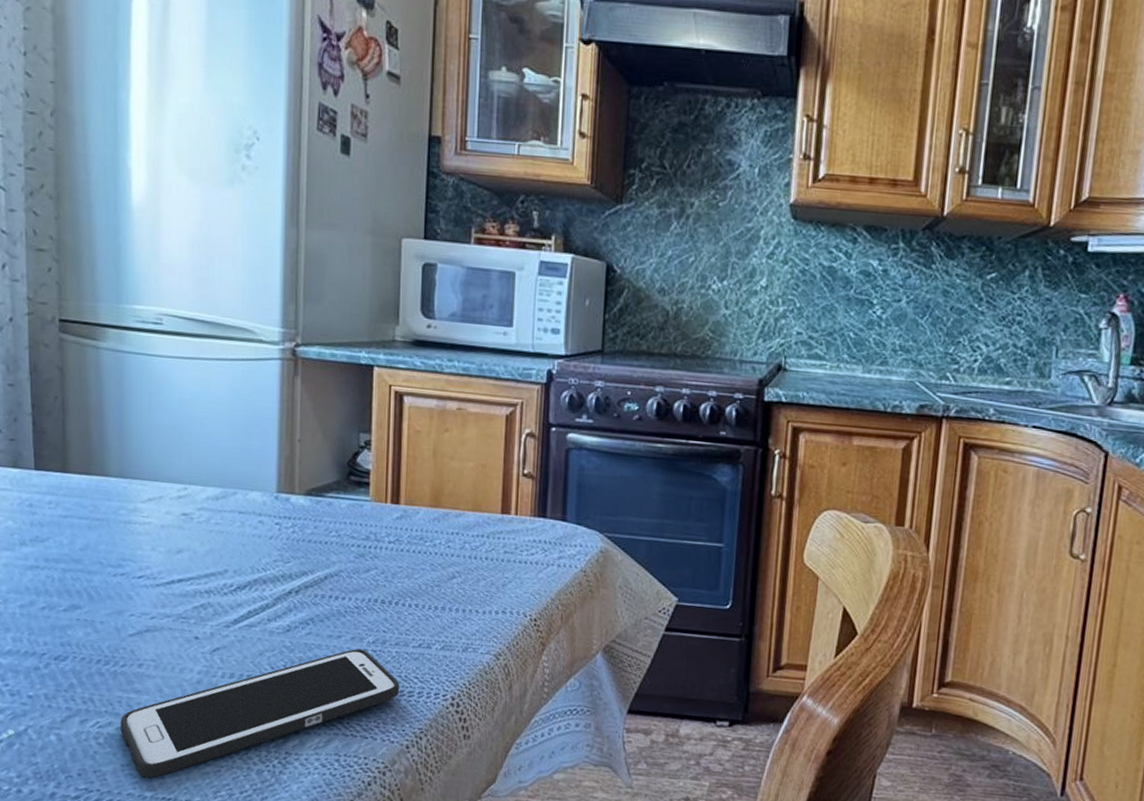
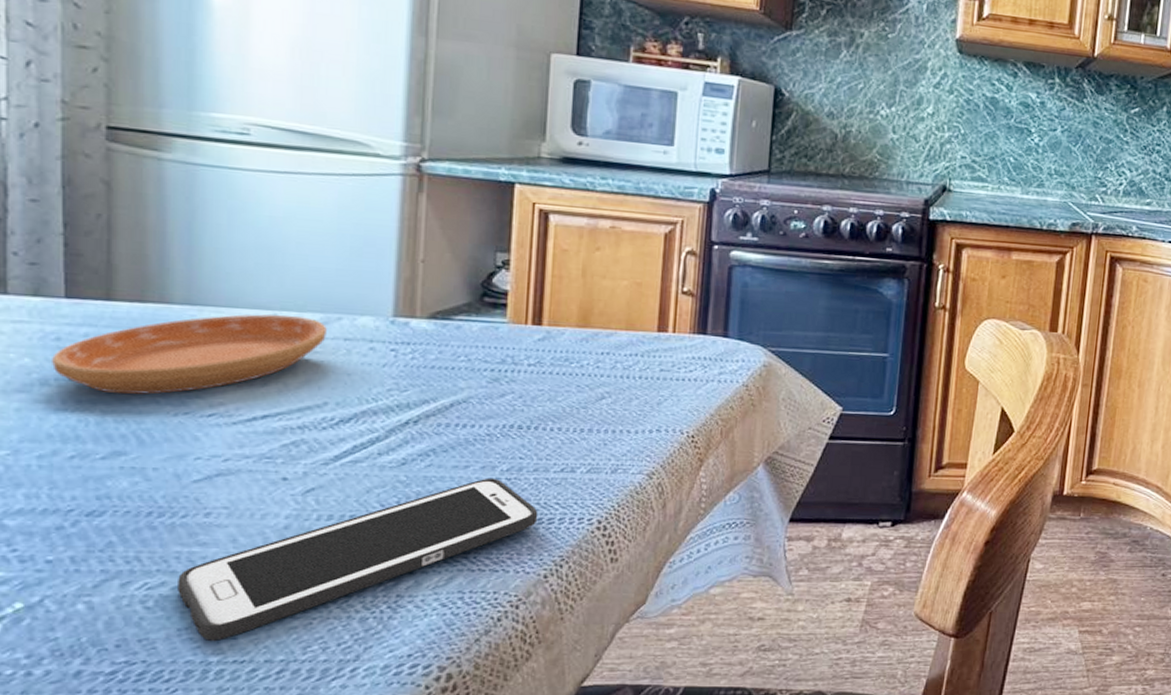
saucer: none [27,487,225,557] -> present [52,314,327,395]

